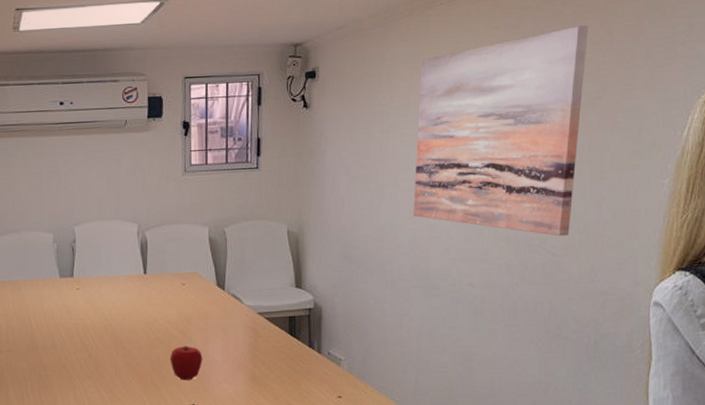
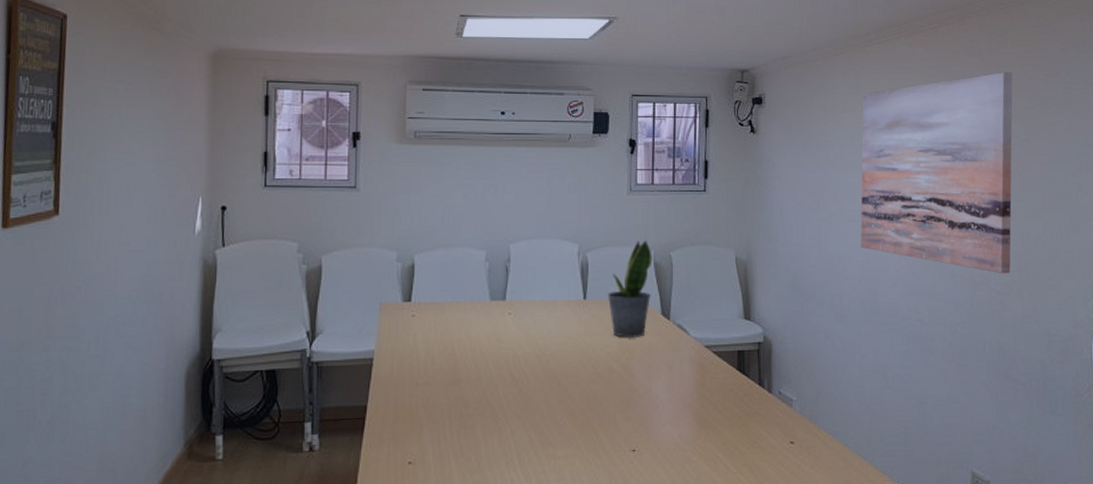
potted plant: none [165,217,207,308] -> present [607,239,652,339]
apple: present [170,346,203,381] -> none [609,381,645,422]

